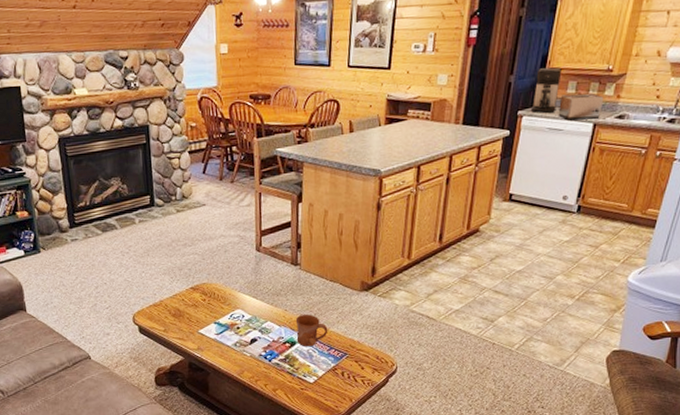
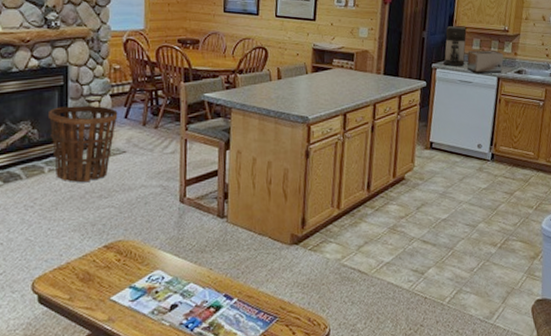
basket: none [135,162,197,233] -> present [49,105,118,183]
mug: present [295,314,328,347] -> none [221,273,257,312]

